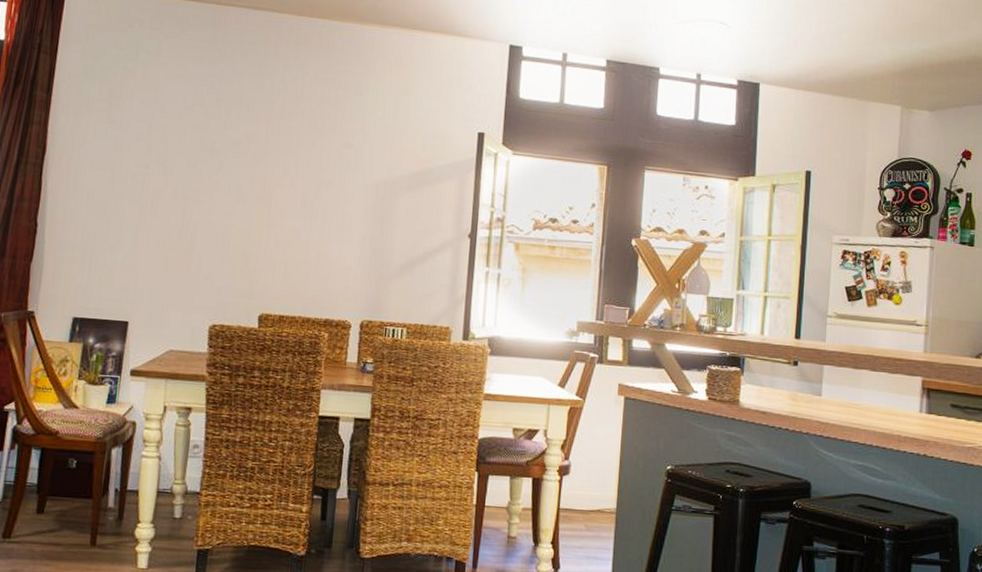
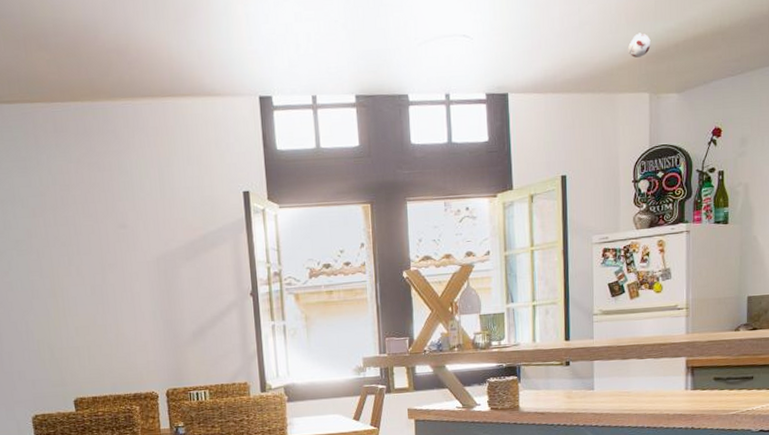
smoke detector: none [883,49,906,72] -> present [628,33,651,58]

